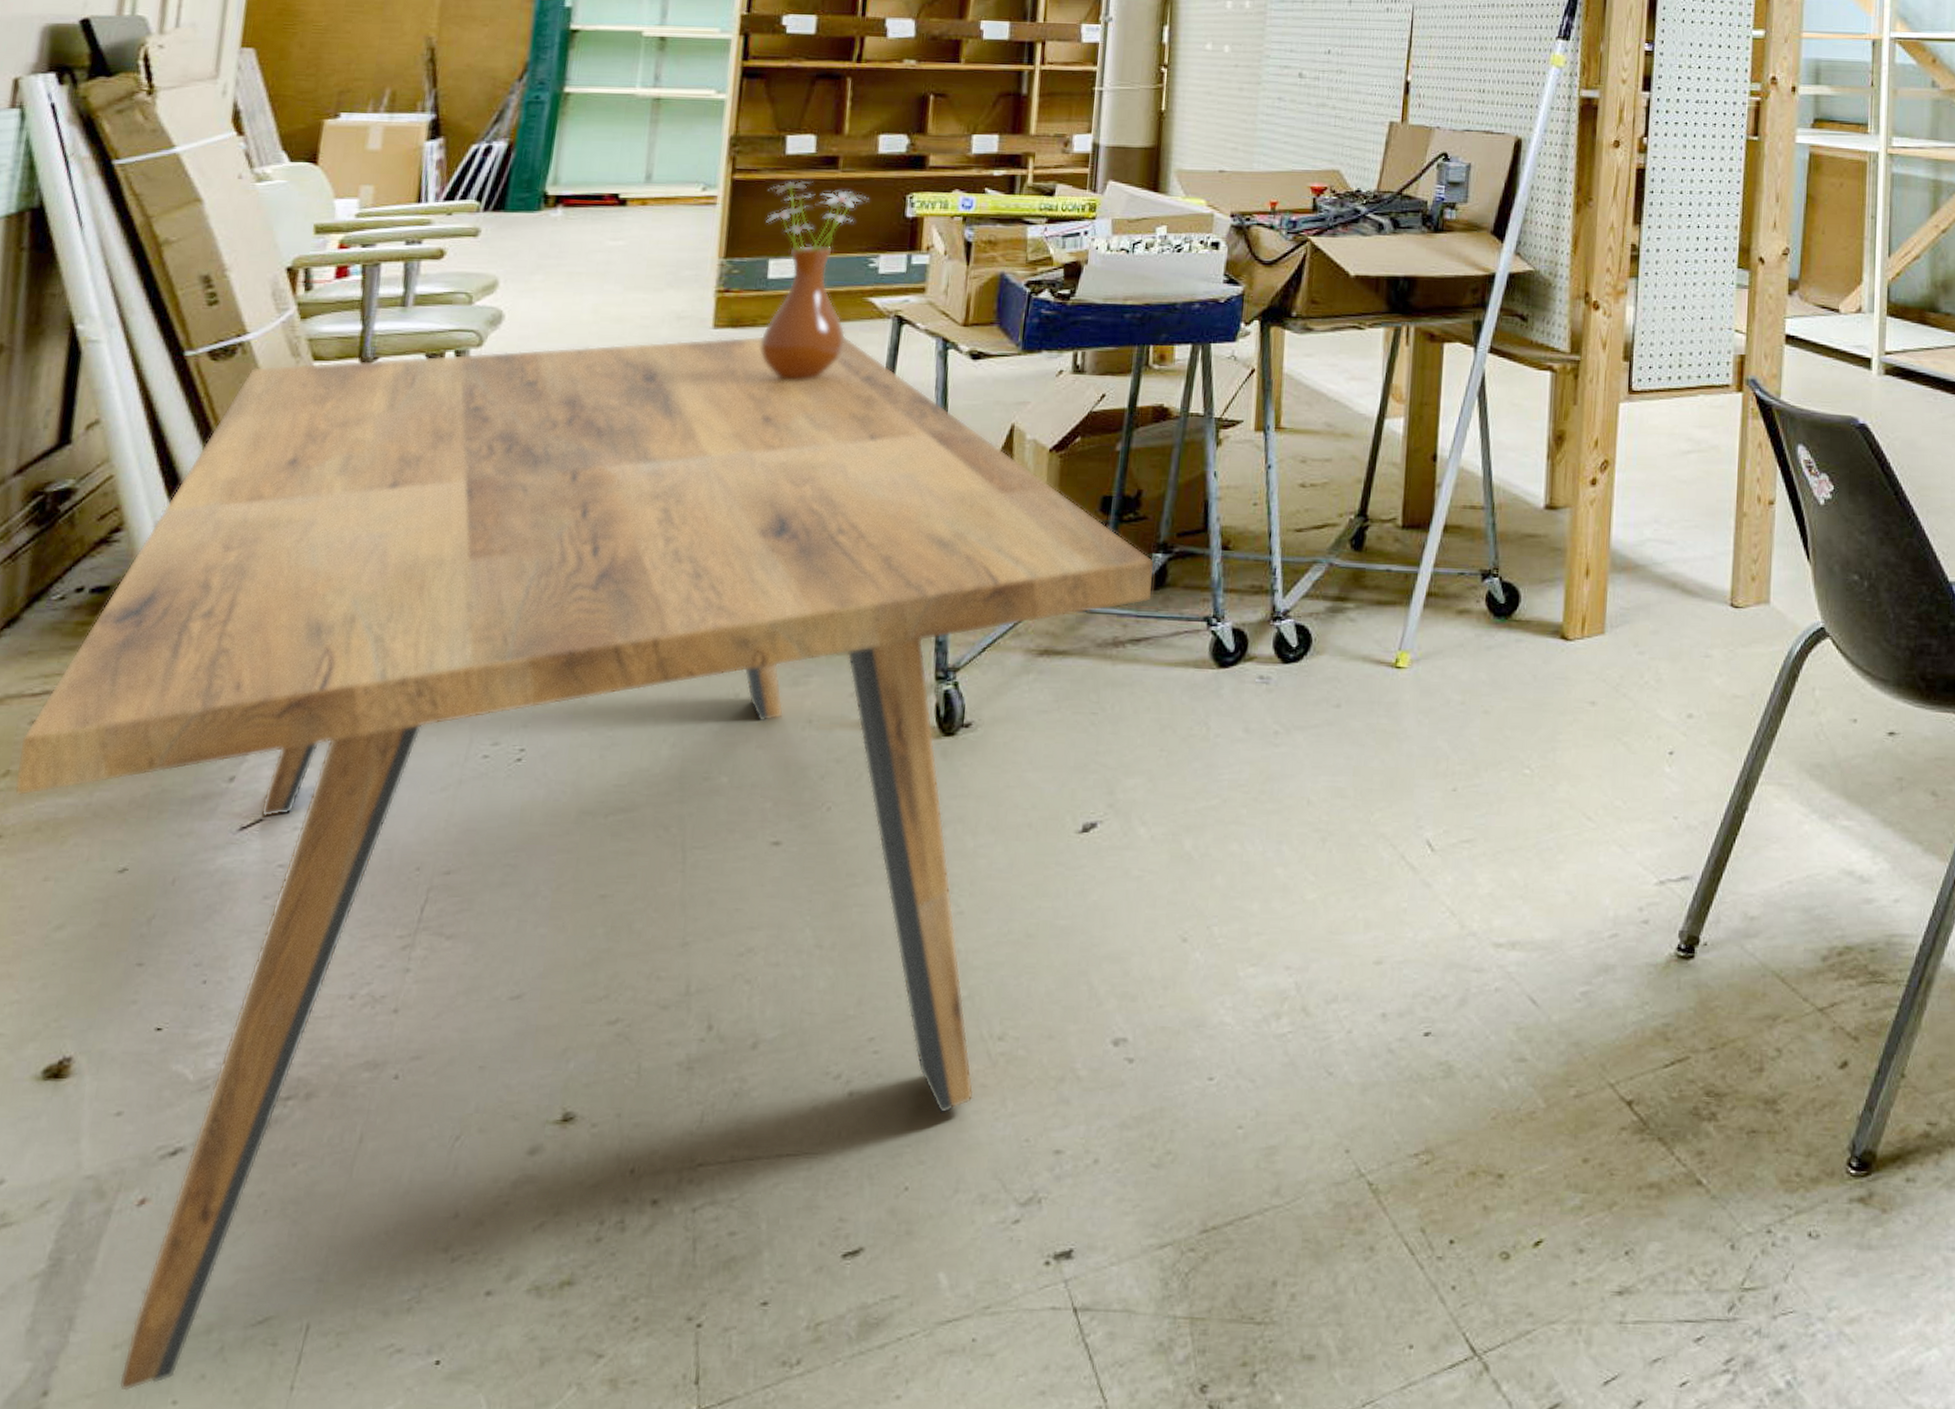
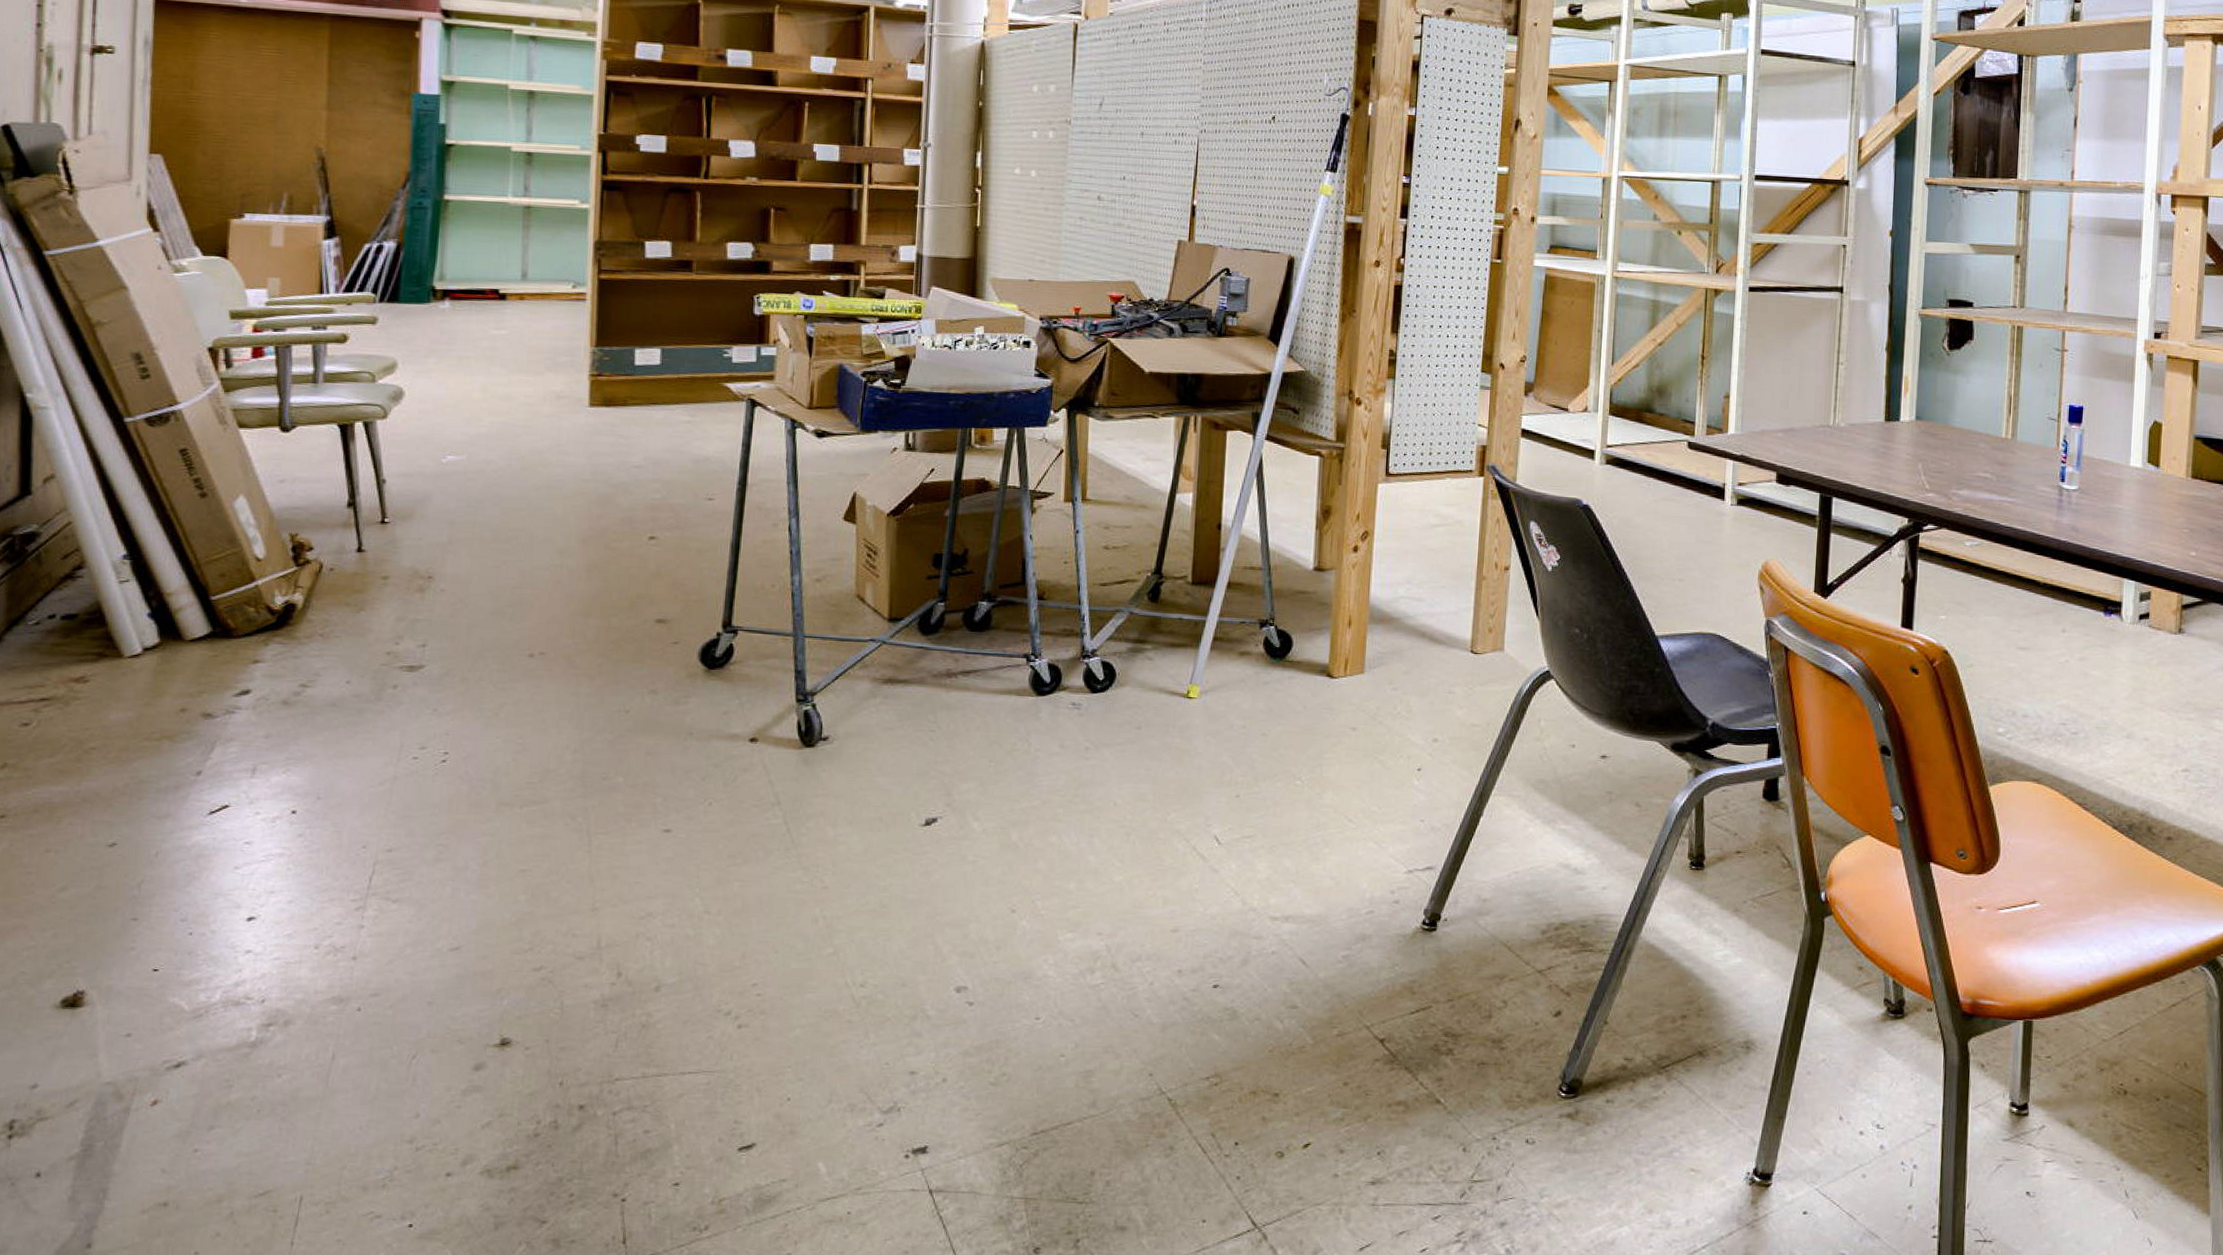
dining table: present [14,335,1155,1391] -> none [12,414,981,1245]
vase: present [760,180,870,380] -> none [630,280,722,452]

